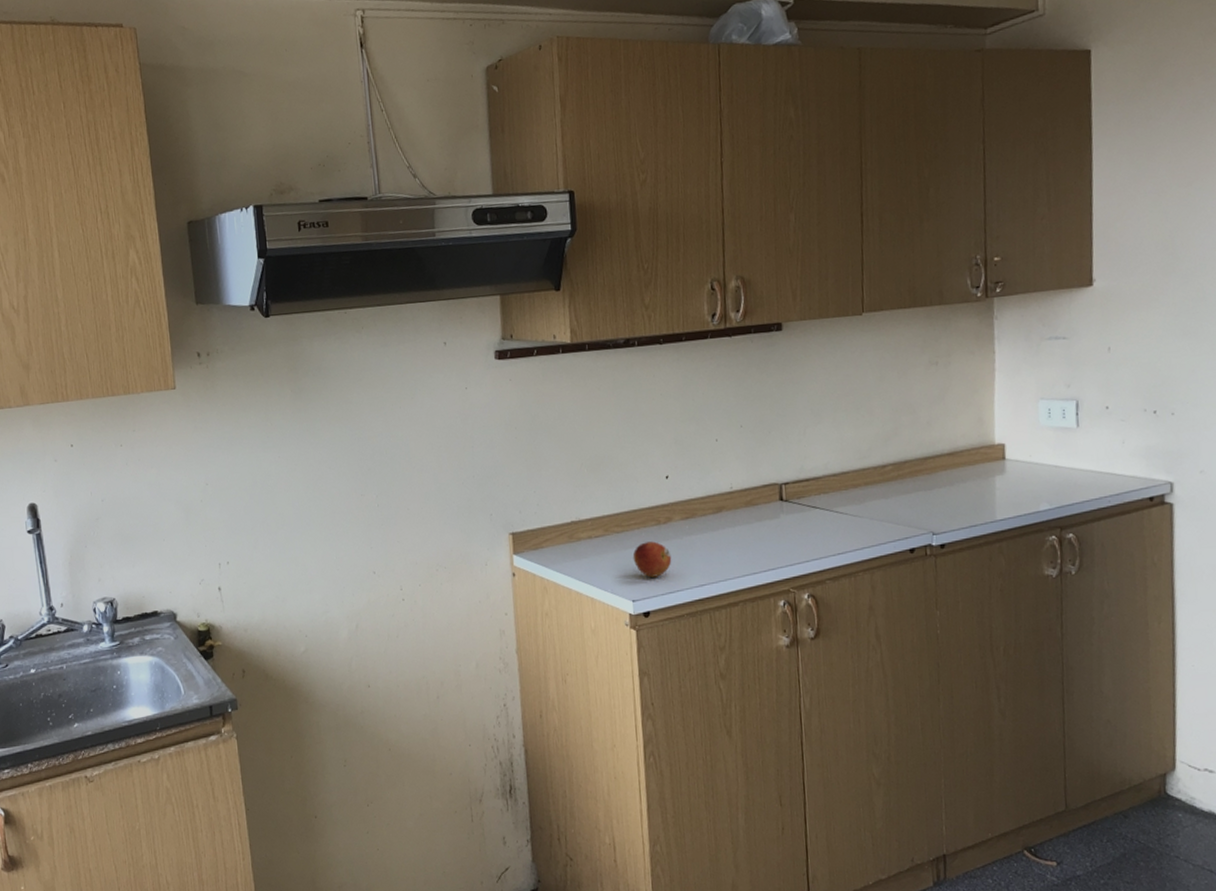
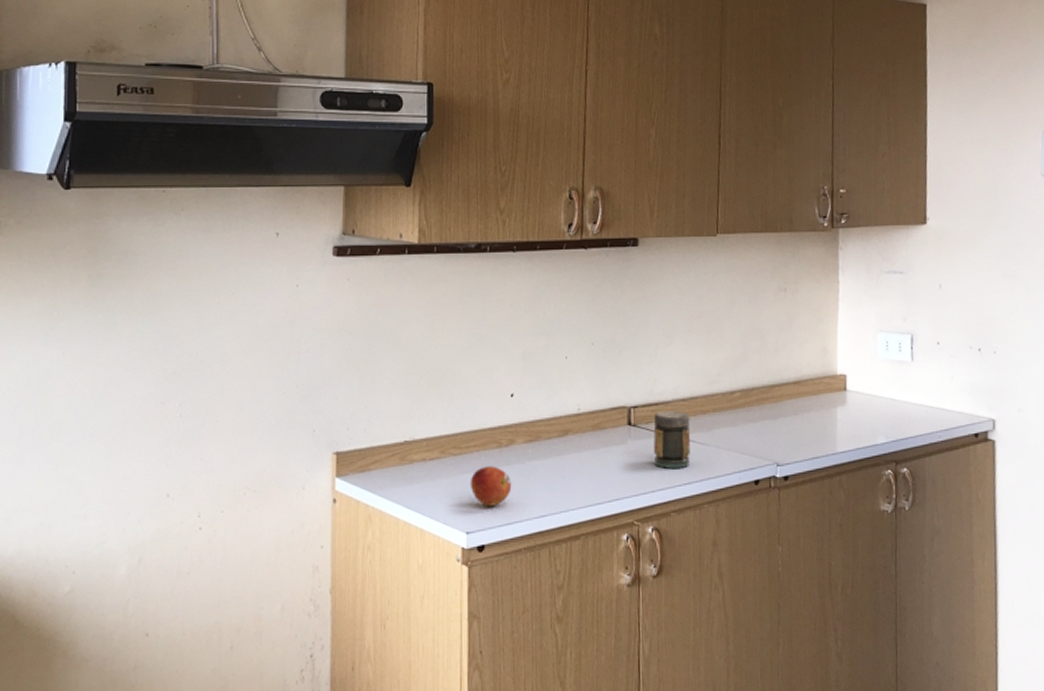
jar: none [805,485,844,540] -> present [653,410,691,469]

